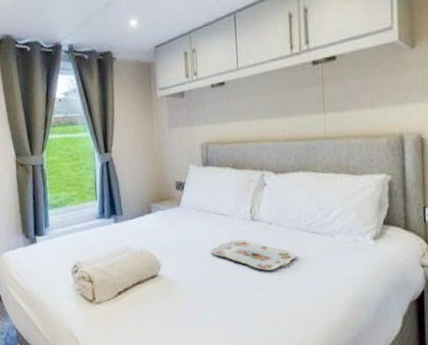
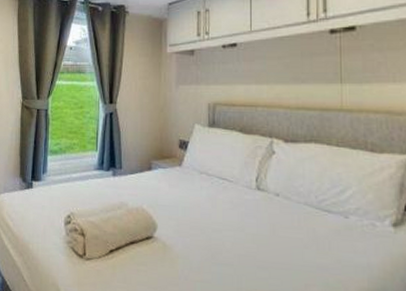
serving tray: present [211,240,297,270] -> none [211,209,305,247]

